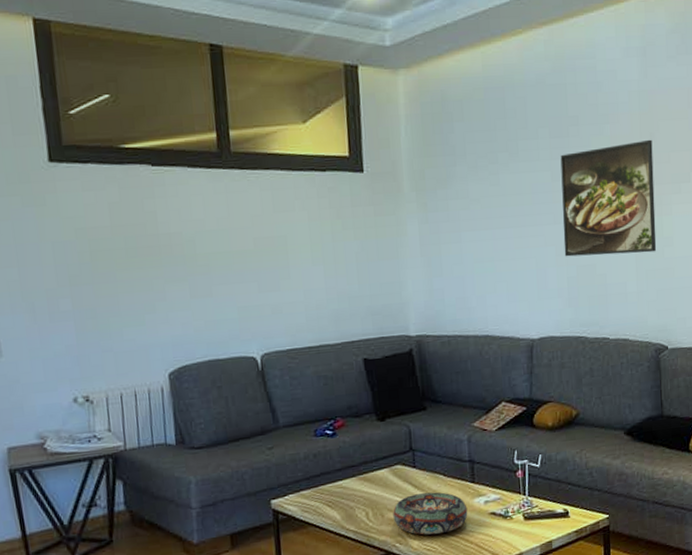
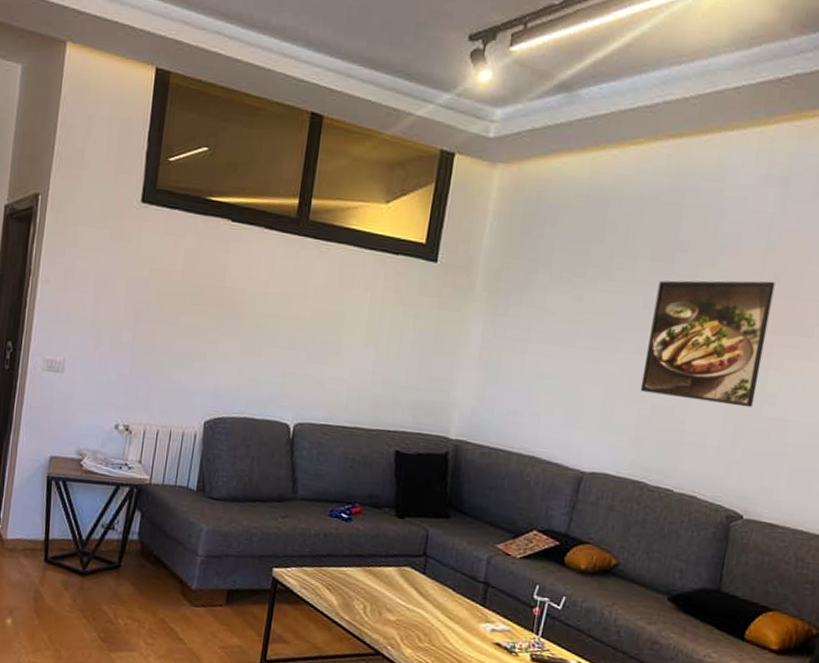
decorative bowl: present [393,492,468,535] -> none [390,601,471,650]

